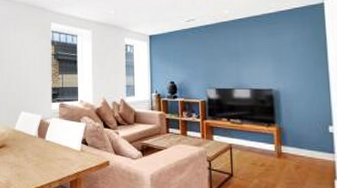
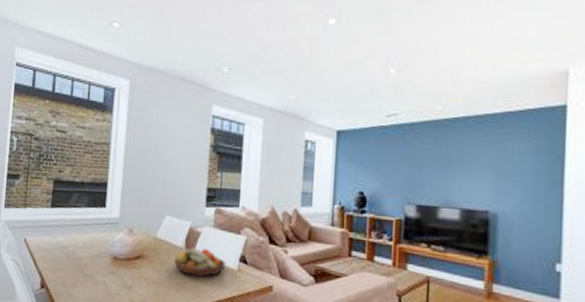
fruit bowl: none [30,136,71,158] -> present [174,248,226,277]

